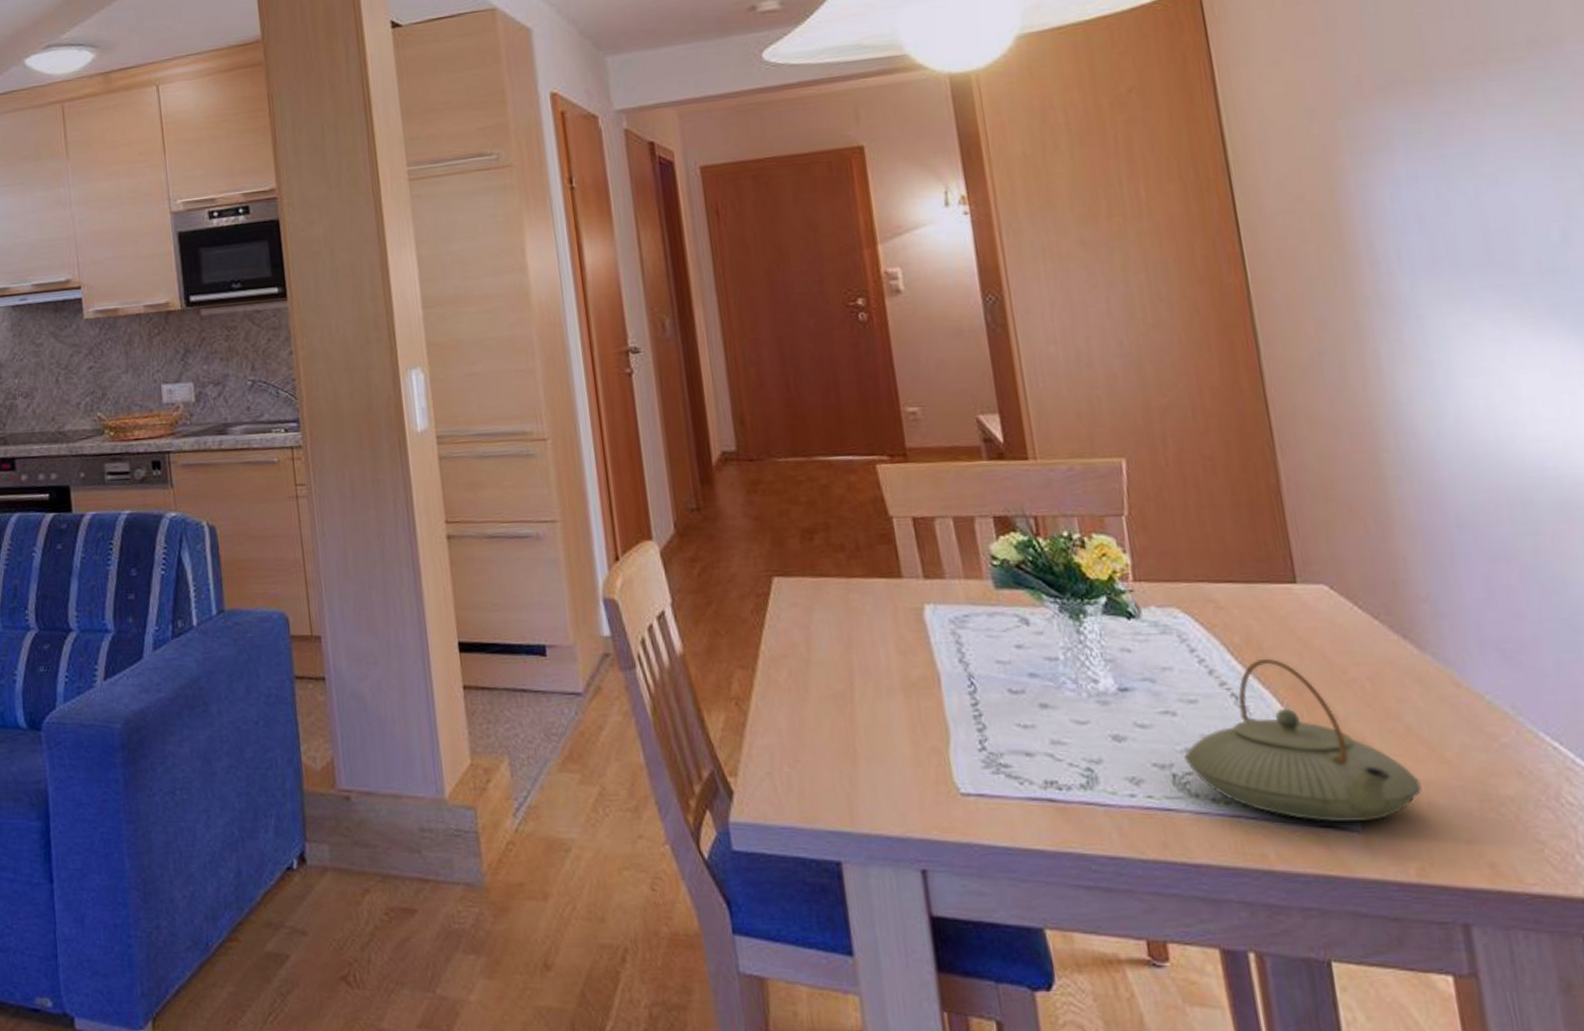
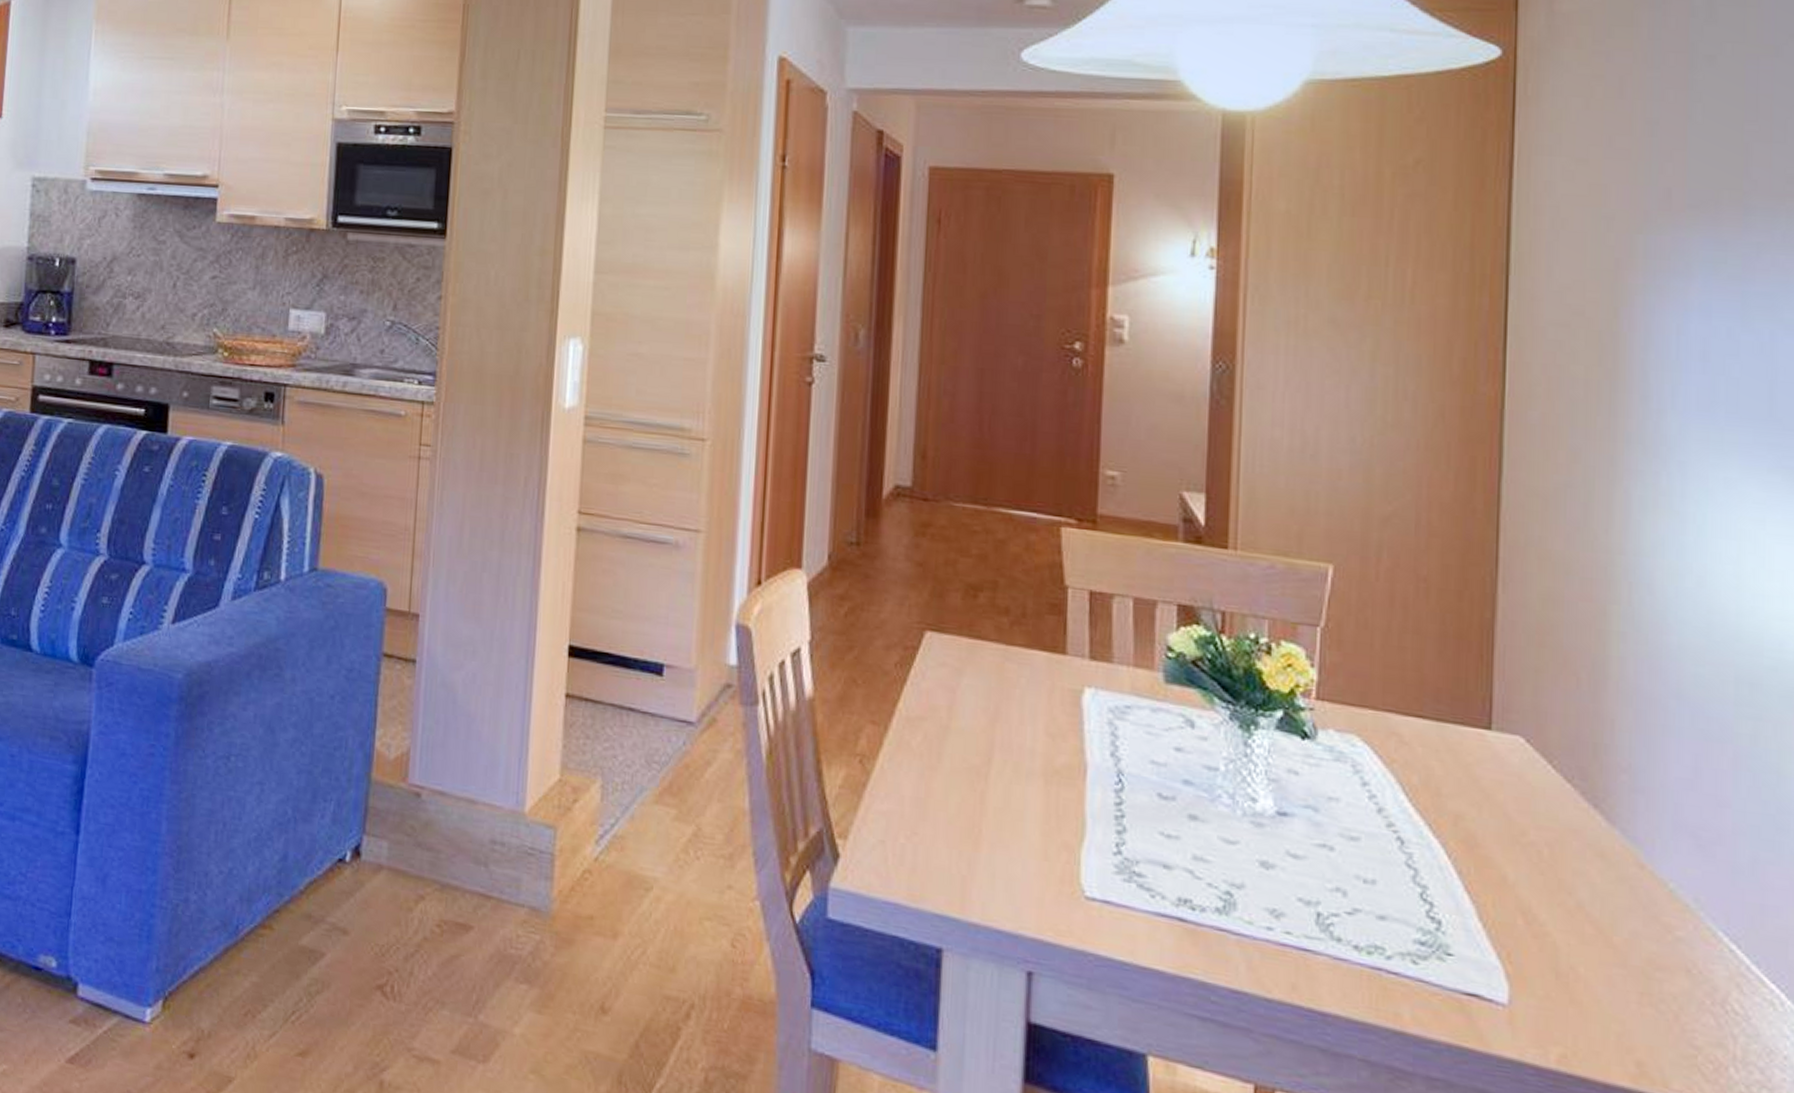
teapot: present [1184,658,1423,822] -> none [1333,804,1582,998]

